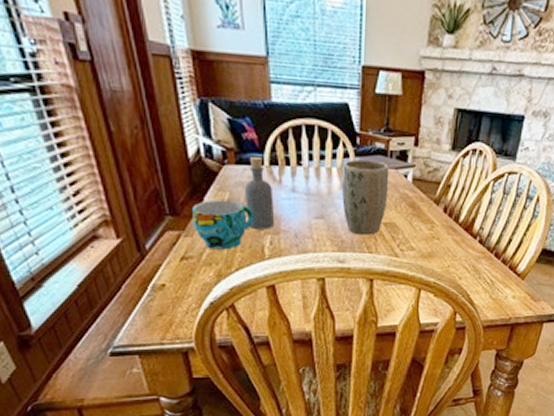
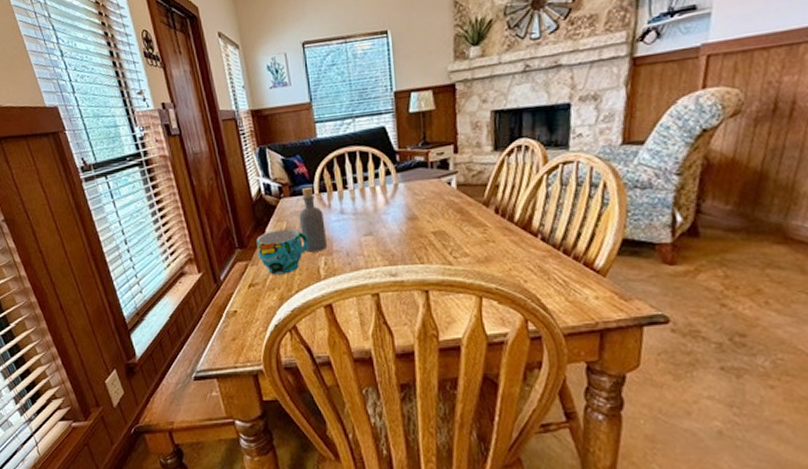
plant pot: present [342,159,390,235] -> none [386,173,434,247]

